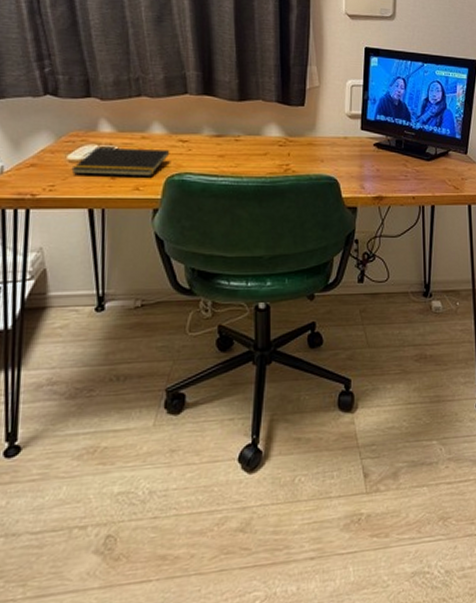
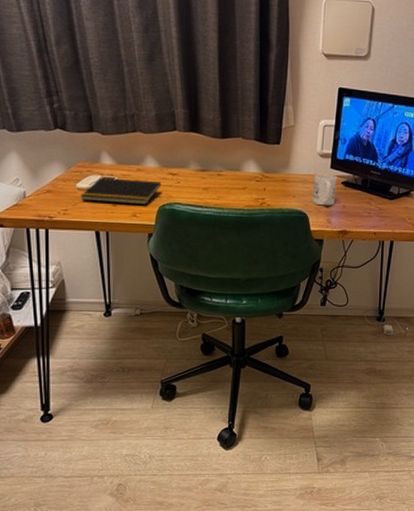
mug: none [343,135,368,170] -> present [312,173,337,206]

